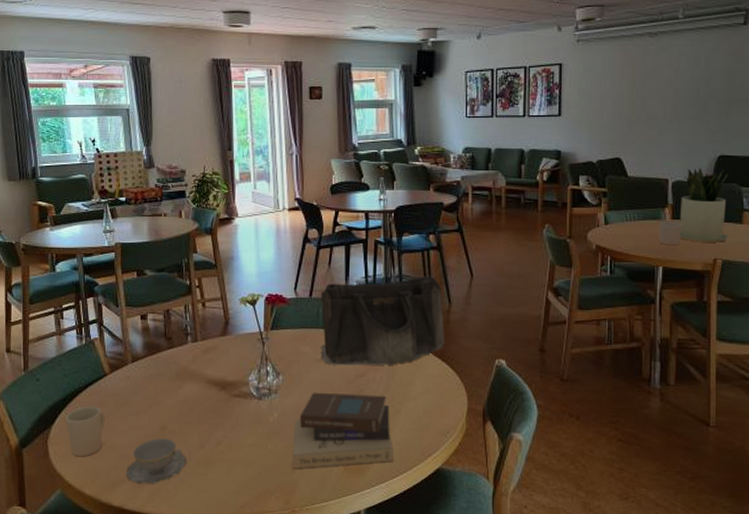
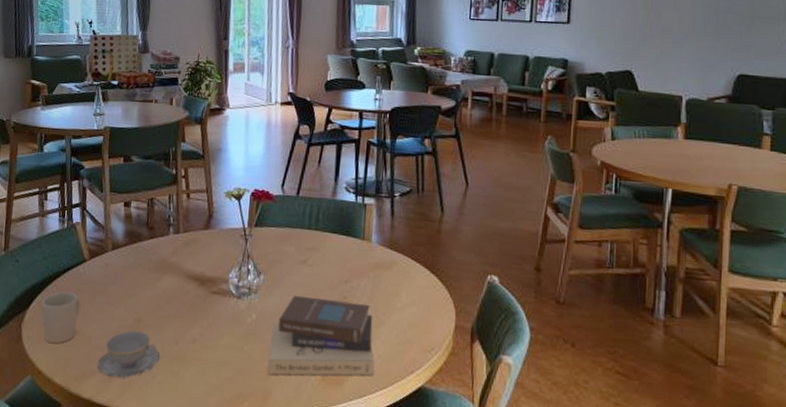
saddlebag: present [320,276,445,366] -> none [304,181,435,273]
mug: present [658,221,682,246] -> none [668,140,695,168]
planter: present [679,167,728,243] -> none [692,85,748,168]

